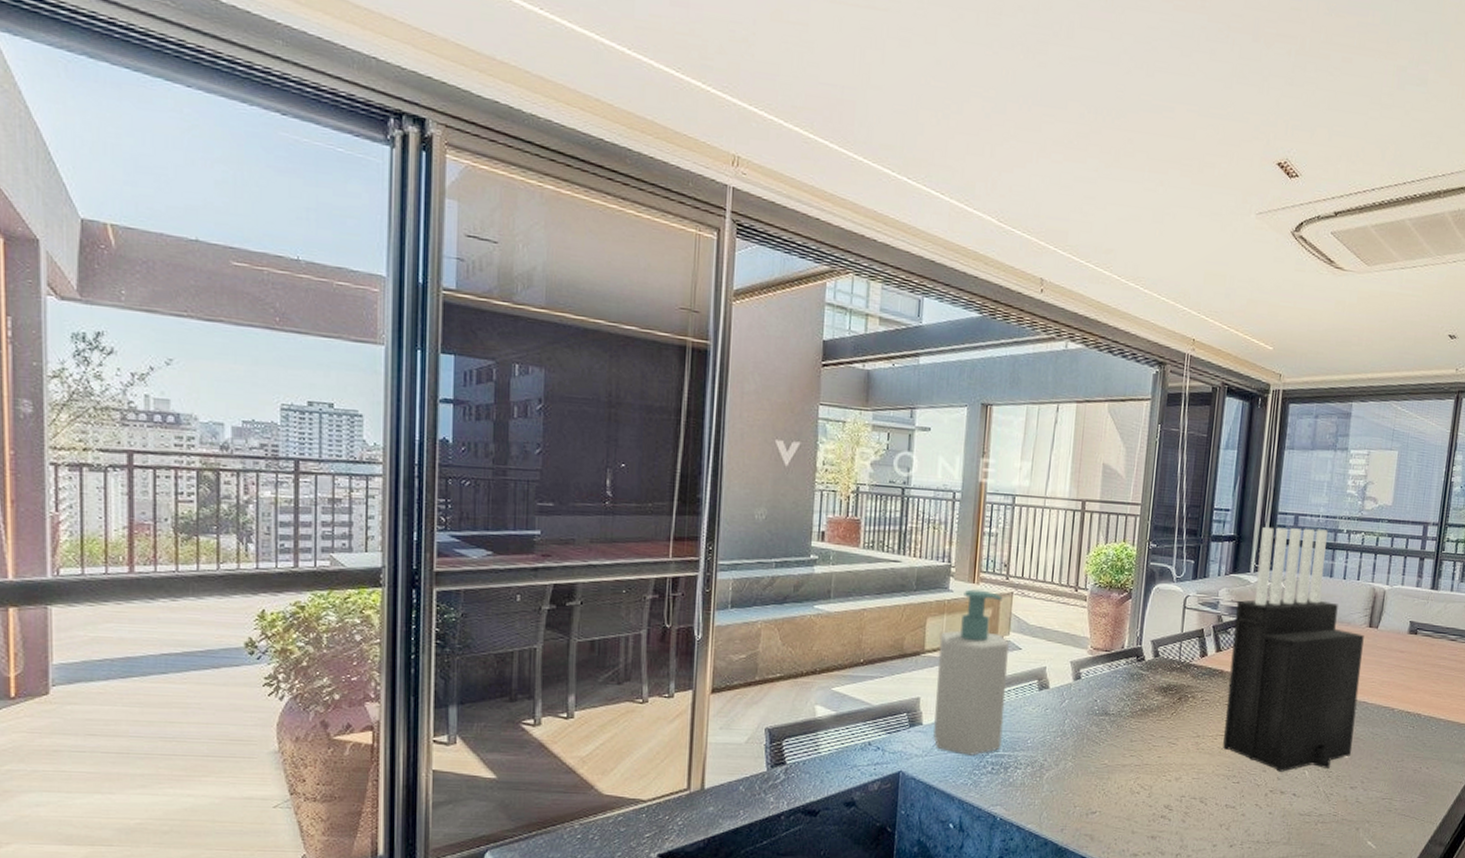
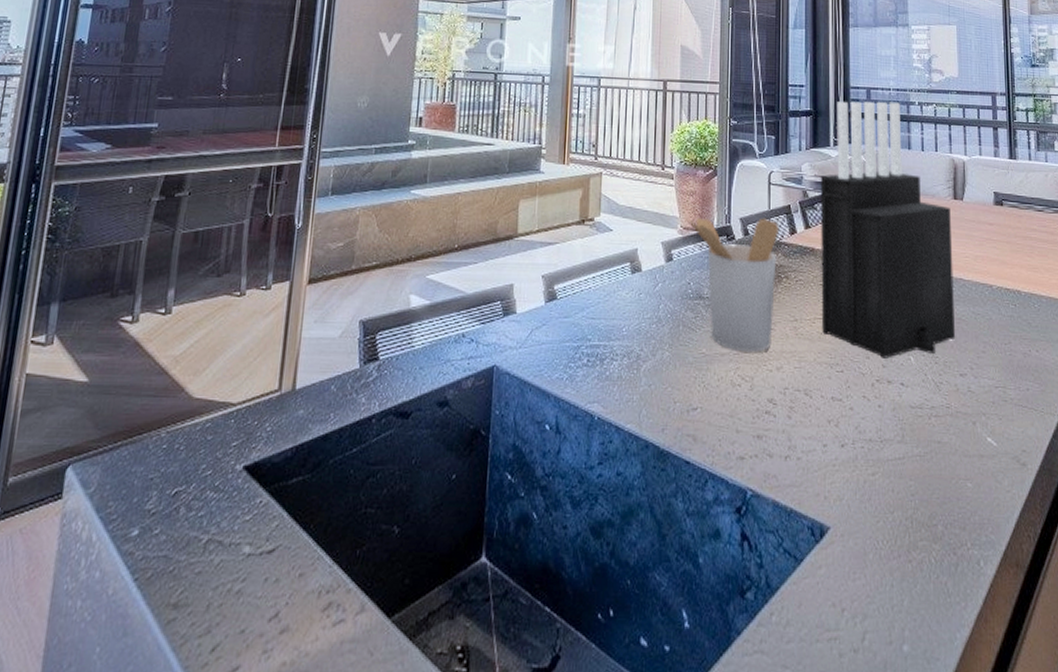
soap bottle: present [933,589,1009,756] -> none [527,170,600,346]
utensil holder: none [1095,638,1191,764] -> present [685,217,780,352]

